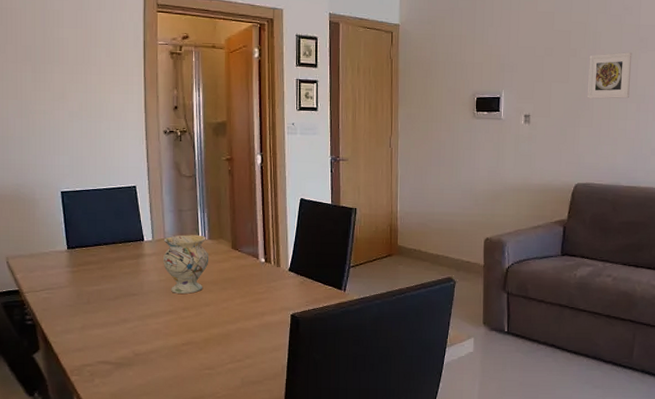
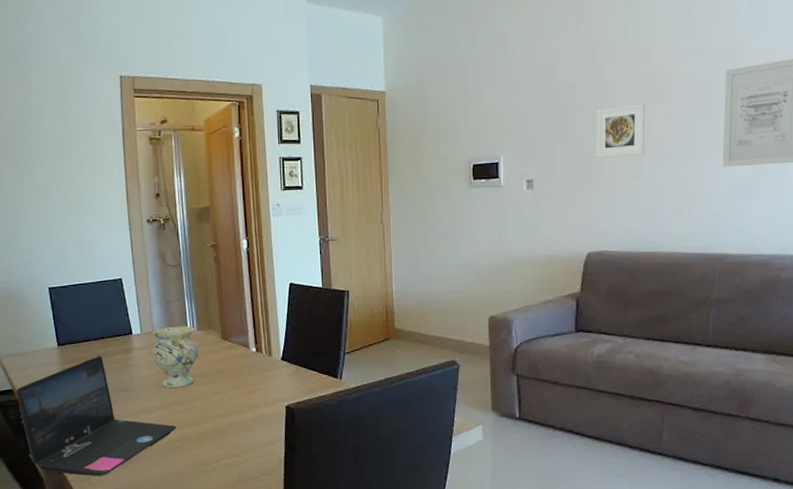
laptop: none [22,260,184,377] -> present [15,356,177,475]

